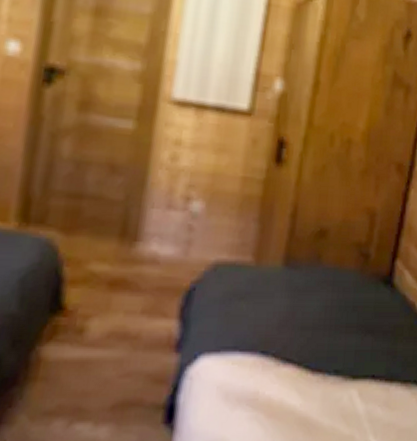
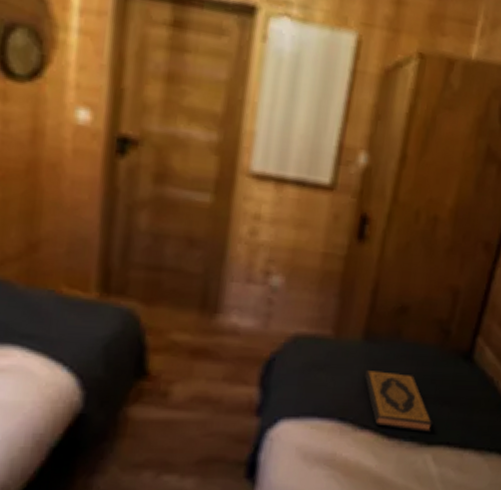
hardback book: none [286,297,357,366] -> present [365,369,433,433]

